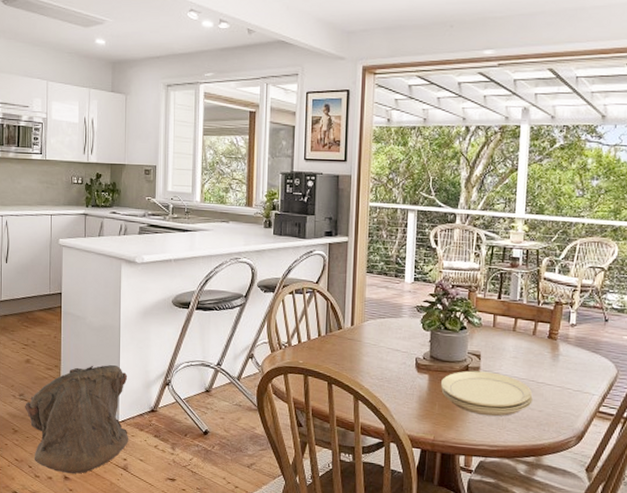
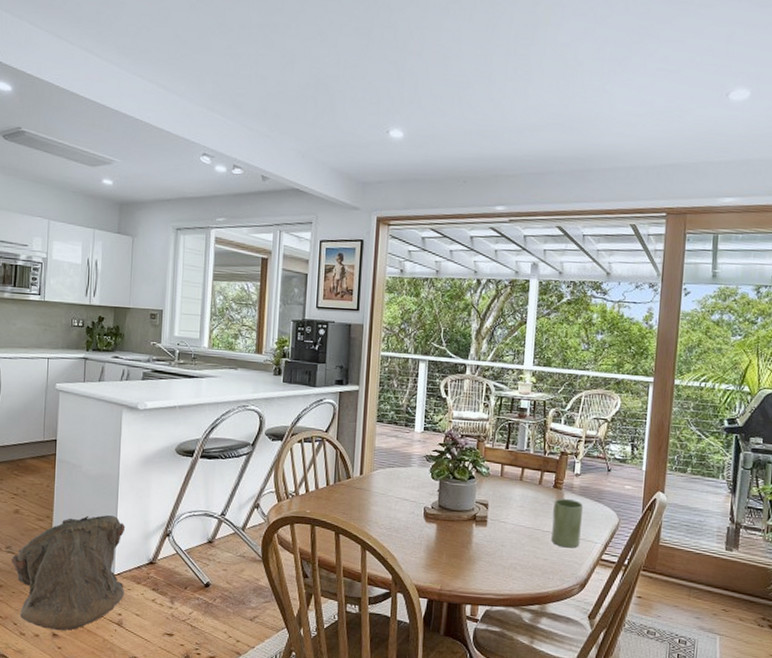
plate: present [440,370,533,417] -> none [448,519,538,566]
cup: none [546,349,580,400] -> present [551,498,584,548]

